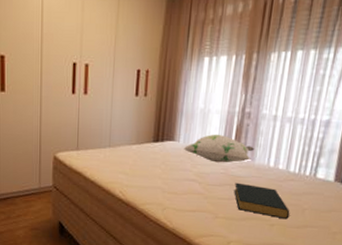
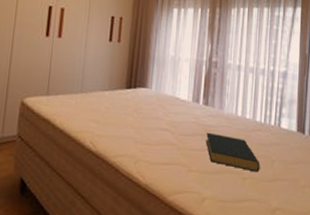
decorative pillow: present [184,134,254,163] -> none [156,81,222,112]

